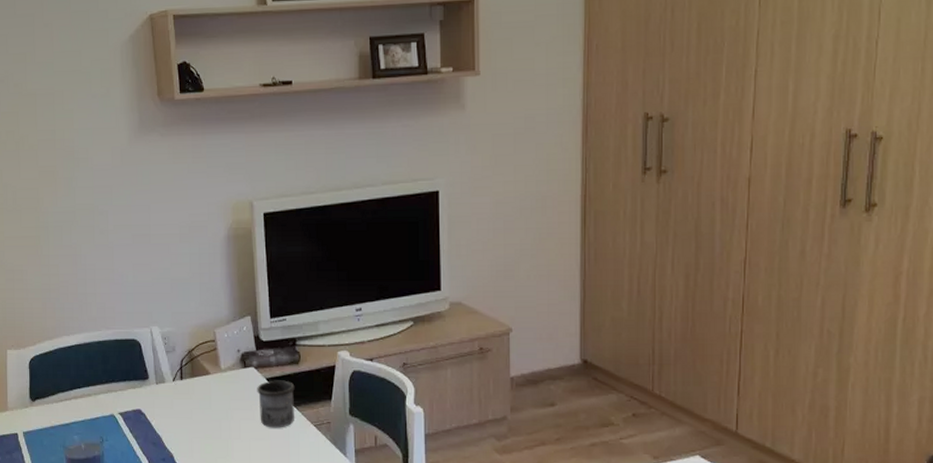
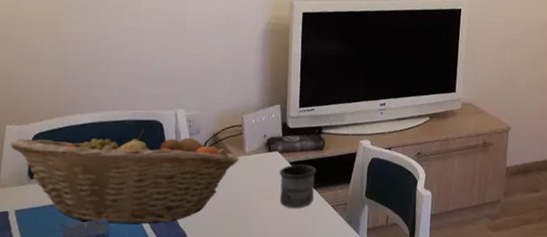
fruit basket: none [12,348,216,446] -> present [10,129,239,225]

